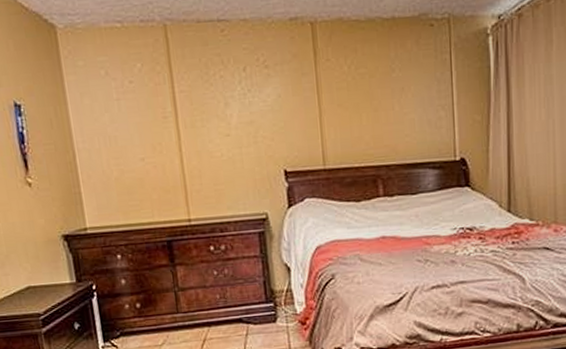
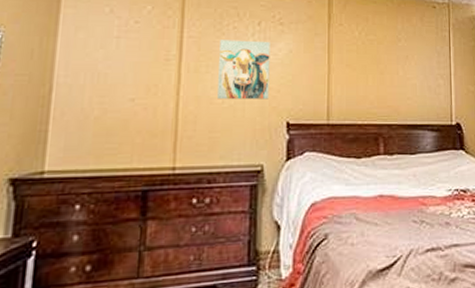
wall art: none [210,88,264,153] -> present [217,40,270,100]

